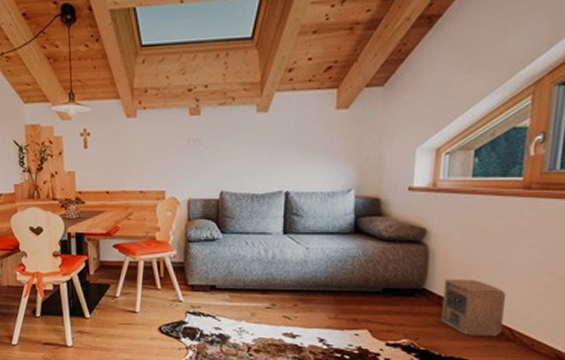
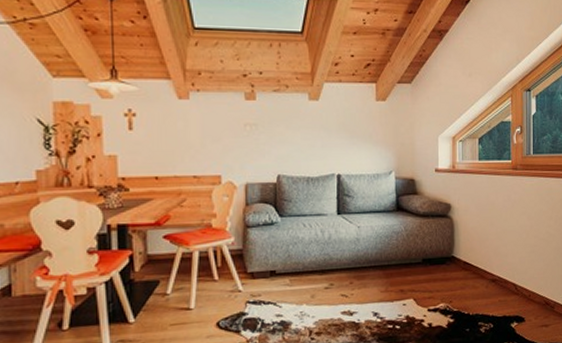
speaker: present [440,279,507,336] -> none [466,245,510,294]

